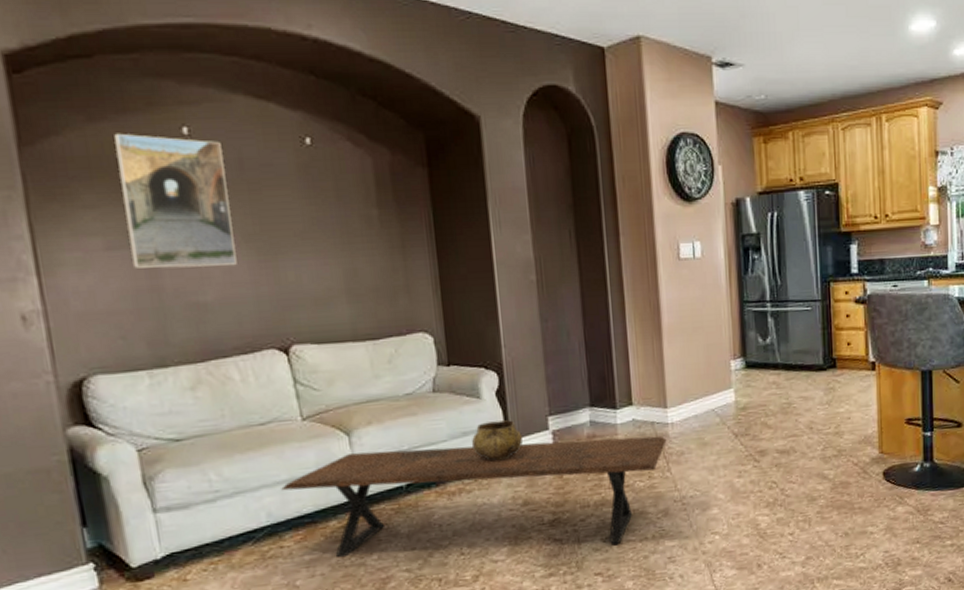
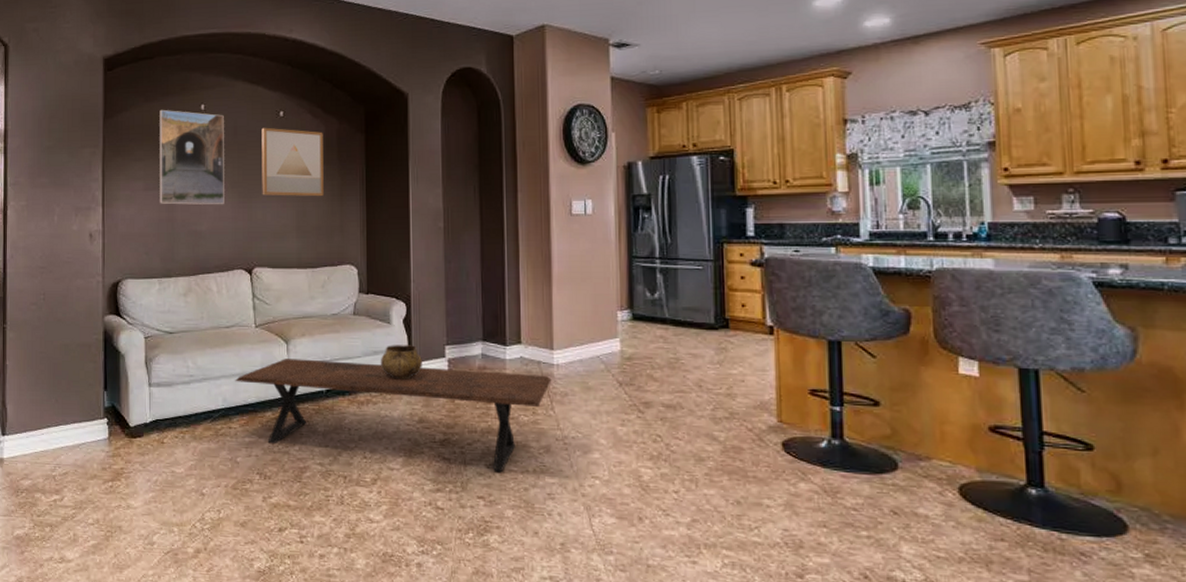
wall art: none [280,159,380,251] -> present [261,127,324,197]

